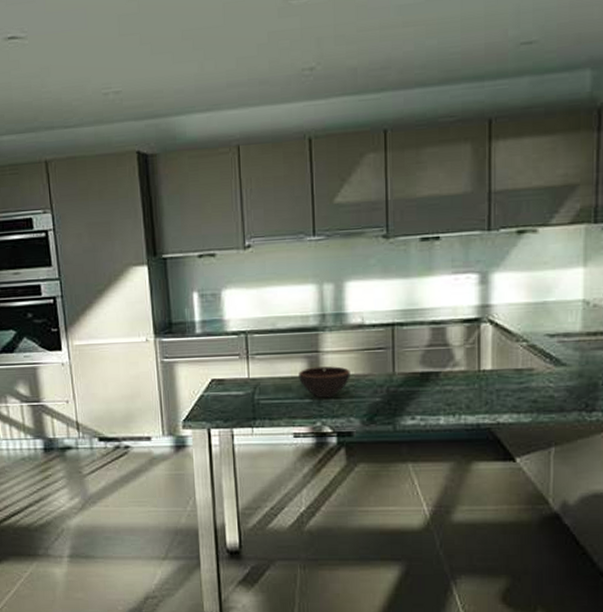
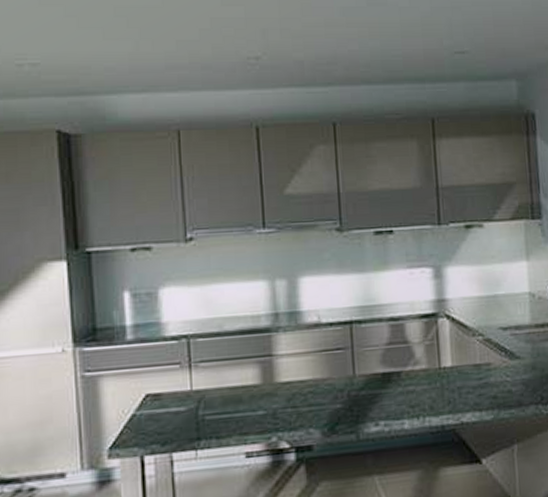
bowl: present [299,366,350,398] -> none [250,371,308,409]

